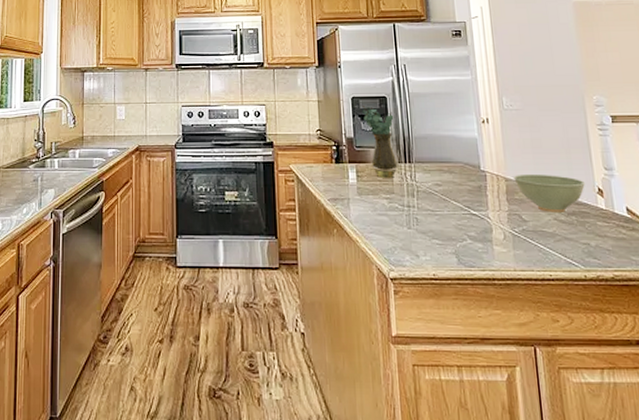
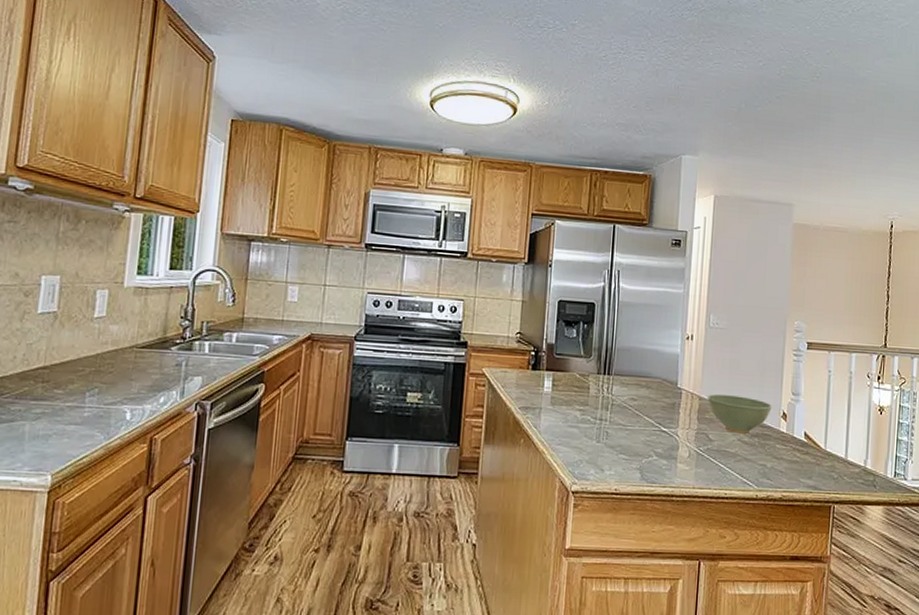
vase: present [362,105,398,178] -> none [567,309,600,389]

